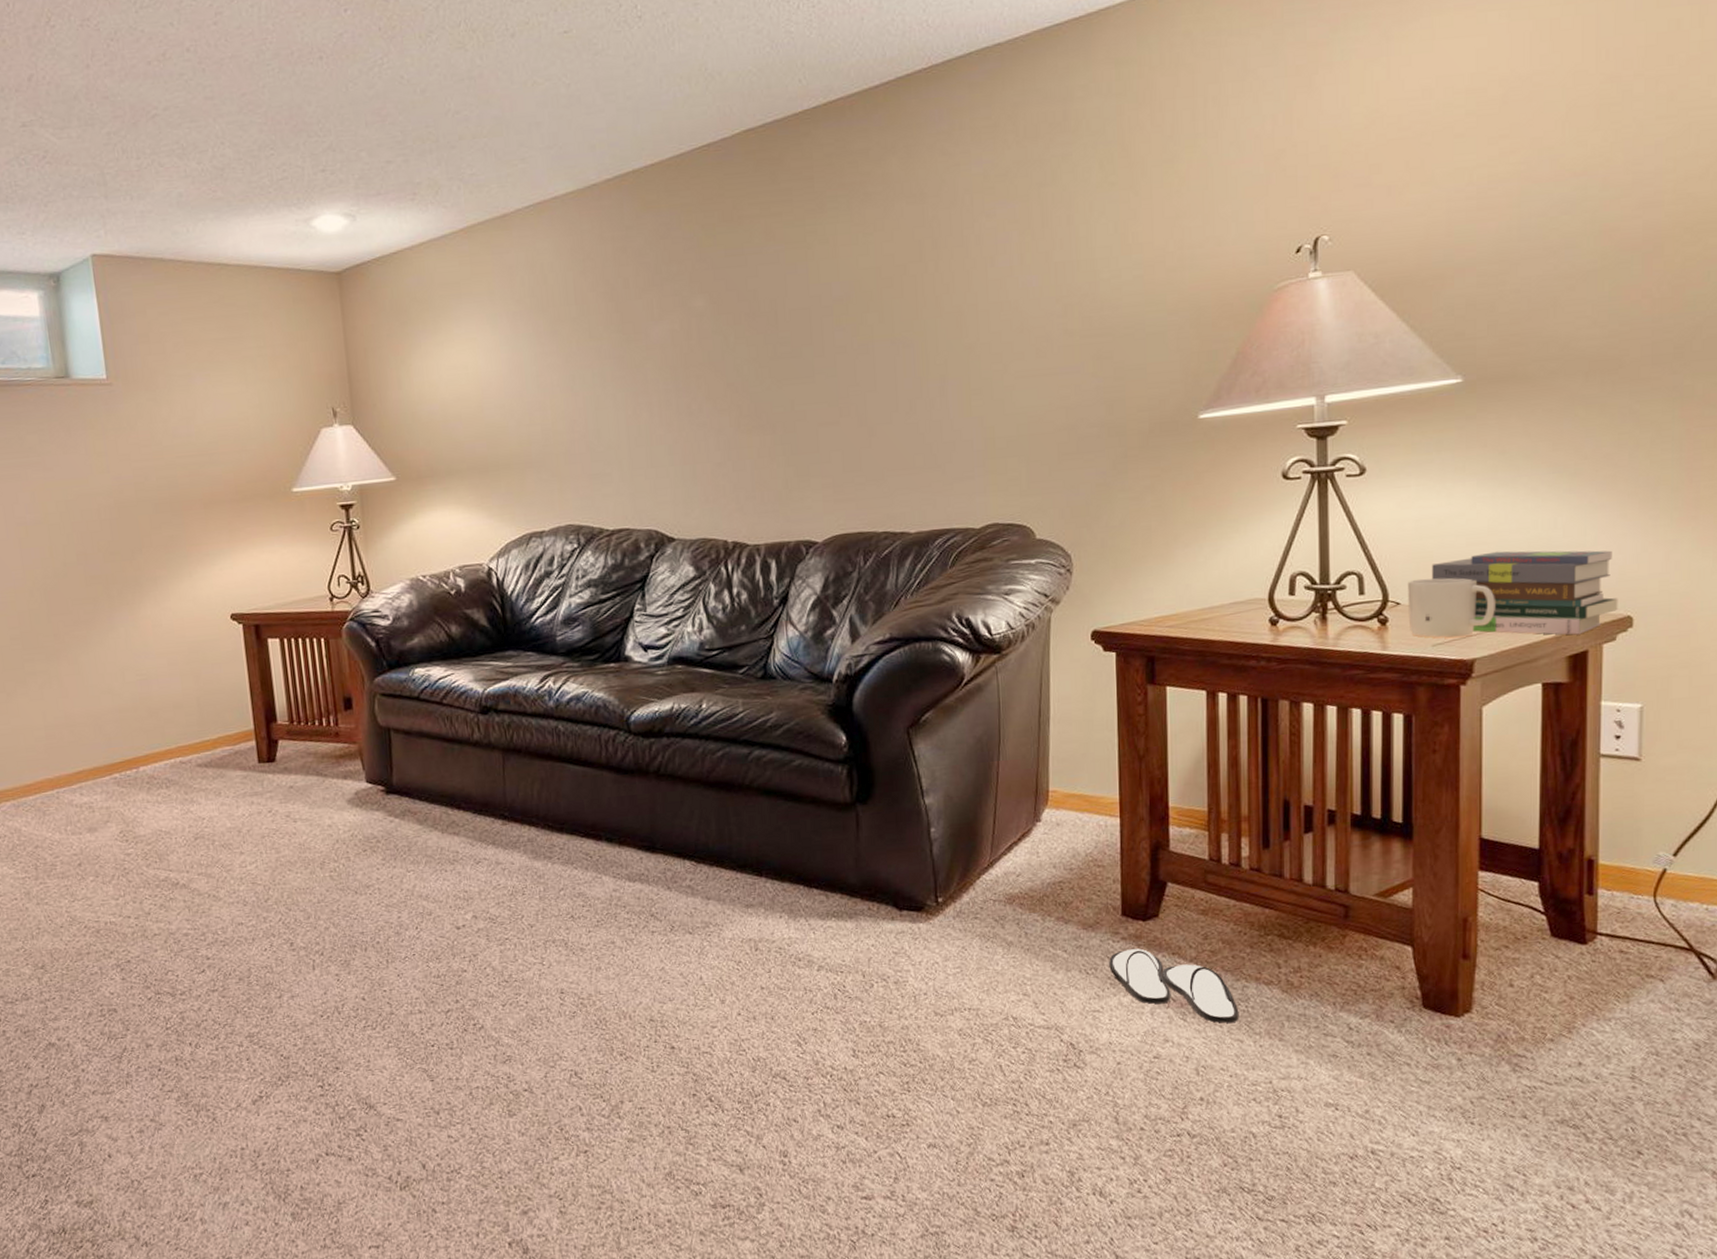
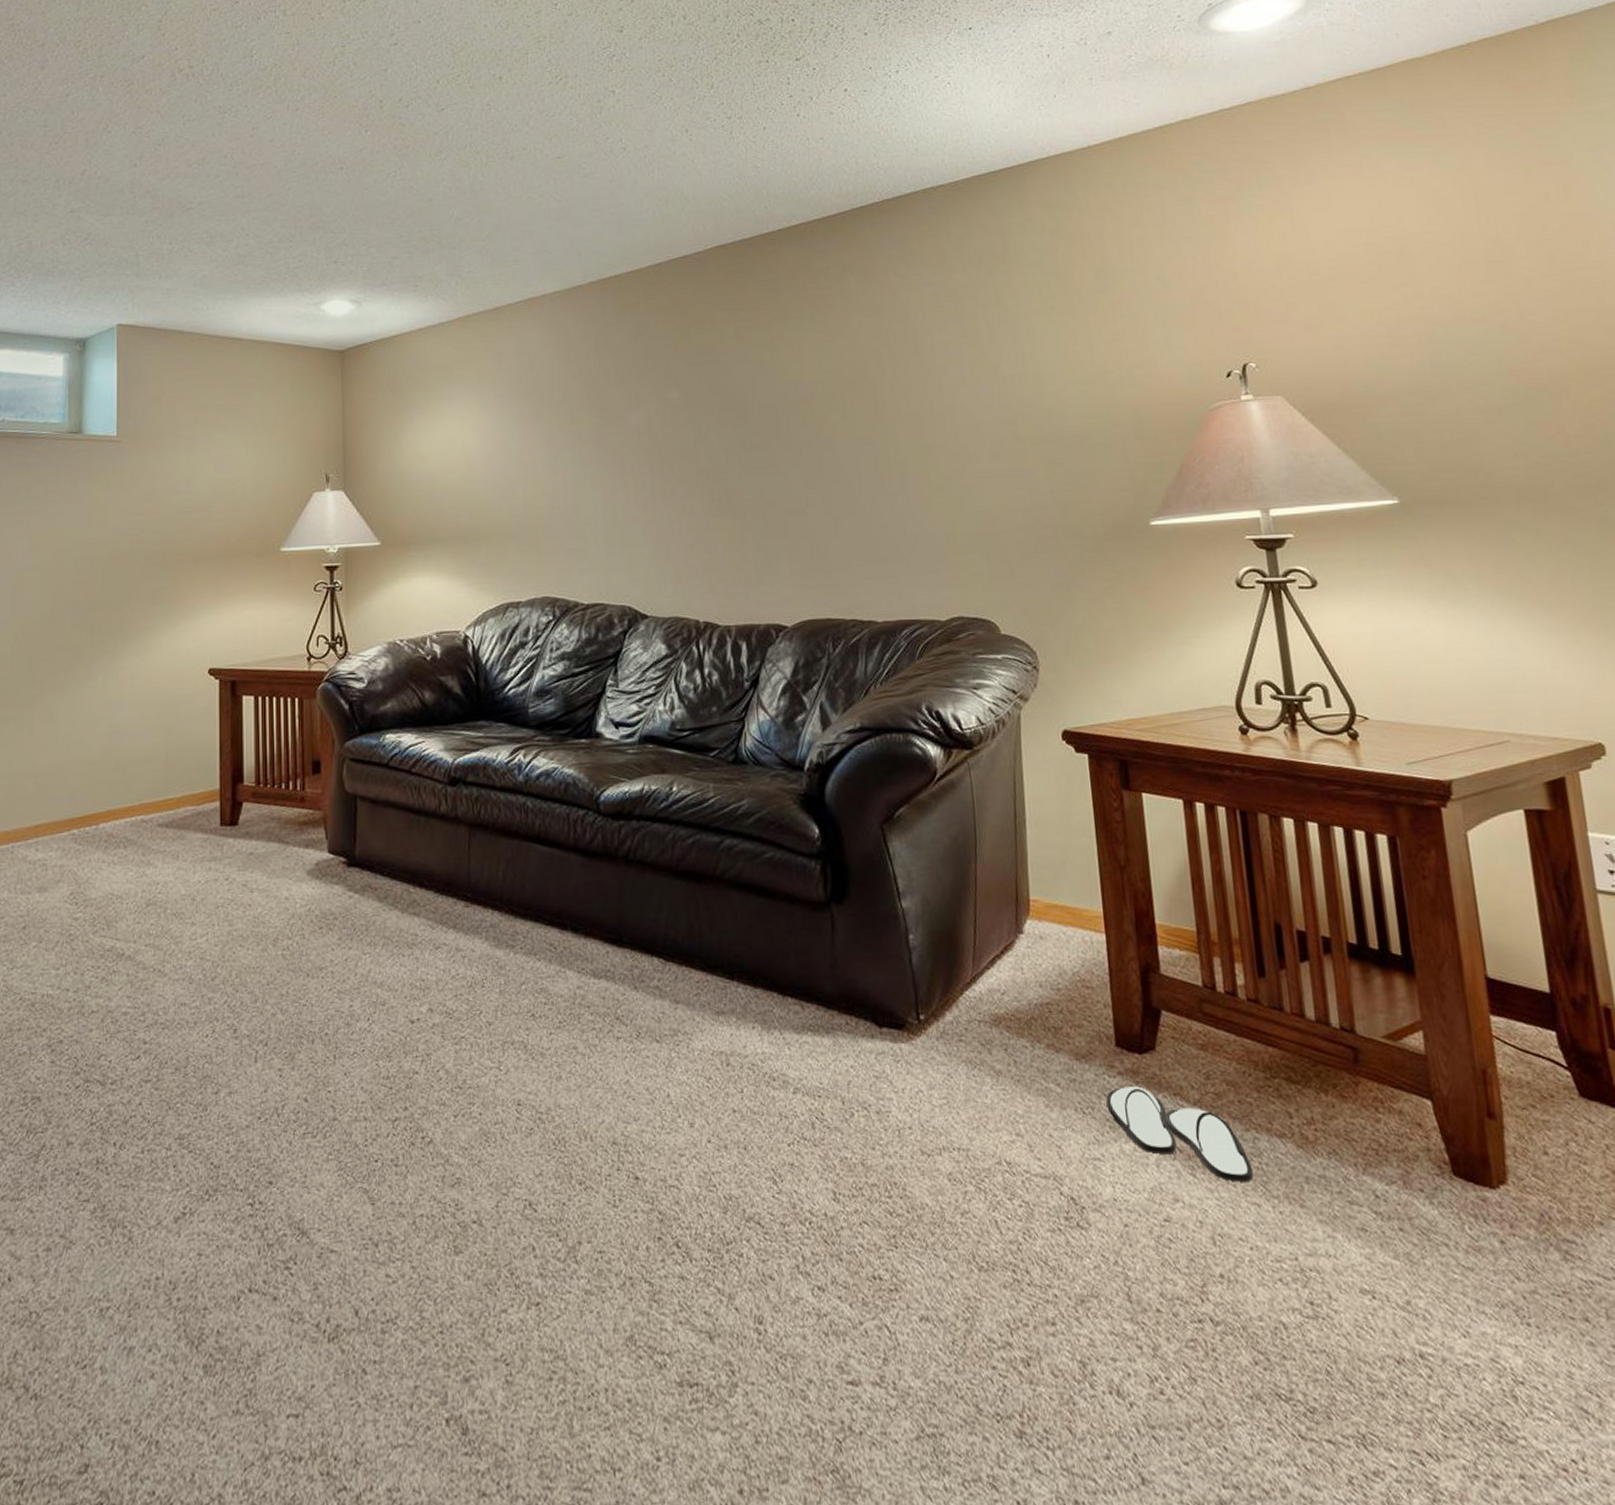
mug: present [1408,578,1495,638] -> none [1373,694,1465,757]
books: present [1432,550,1618,635] -> none [1395,670,1588,760]

